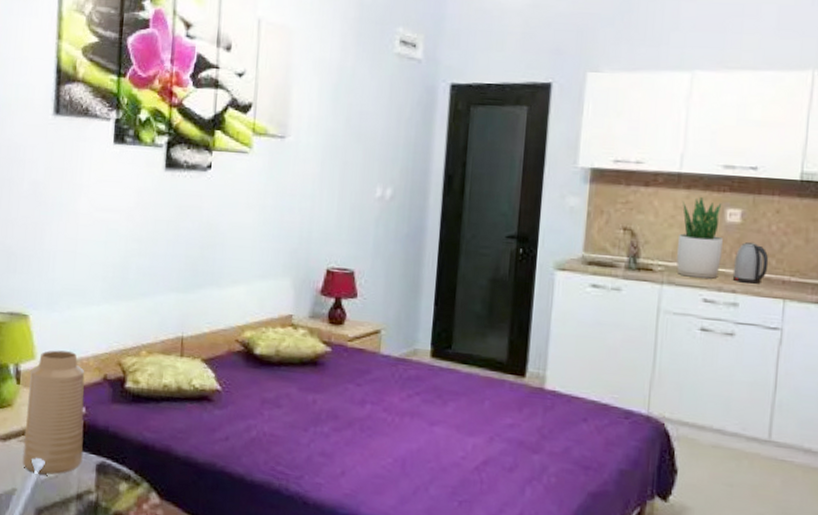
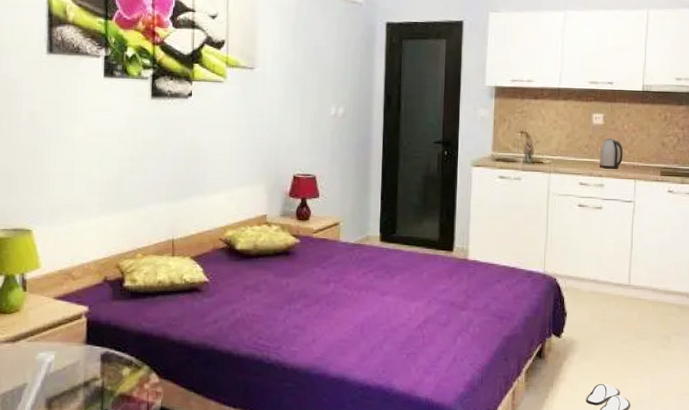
vase: present [22,350,85,475] -> none [31,259,89,368]
planter: present [676,198,723,279] -> none [559,106,591,167]

